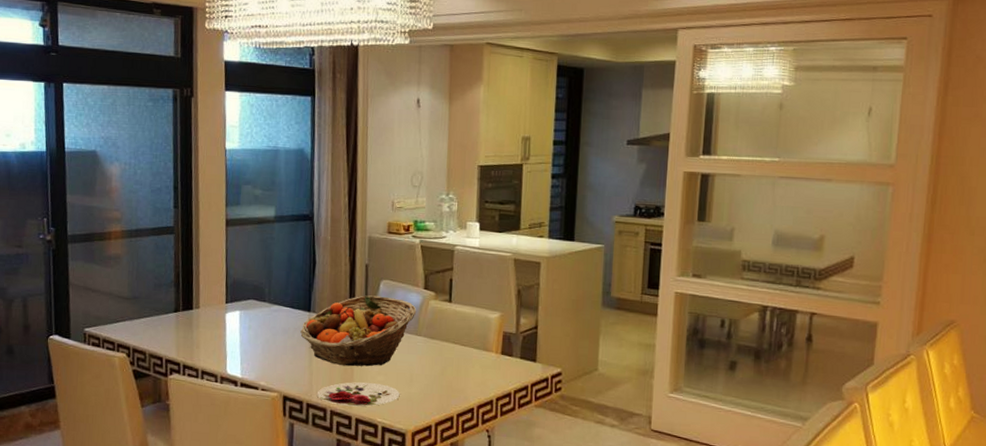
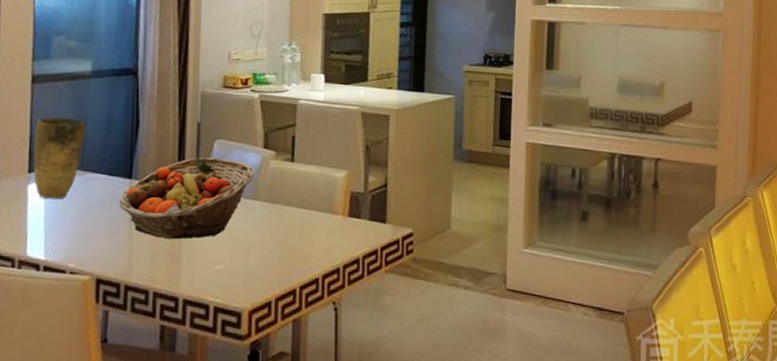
vase: none [229,256,271,327] -> present [33,117,86,199]
plate: present [316,382,400,407] -> none [137,257,236,286]

